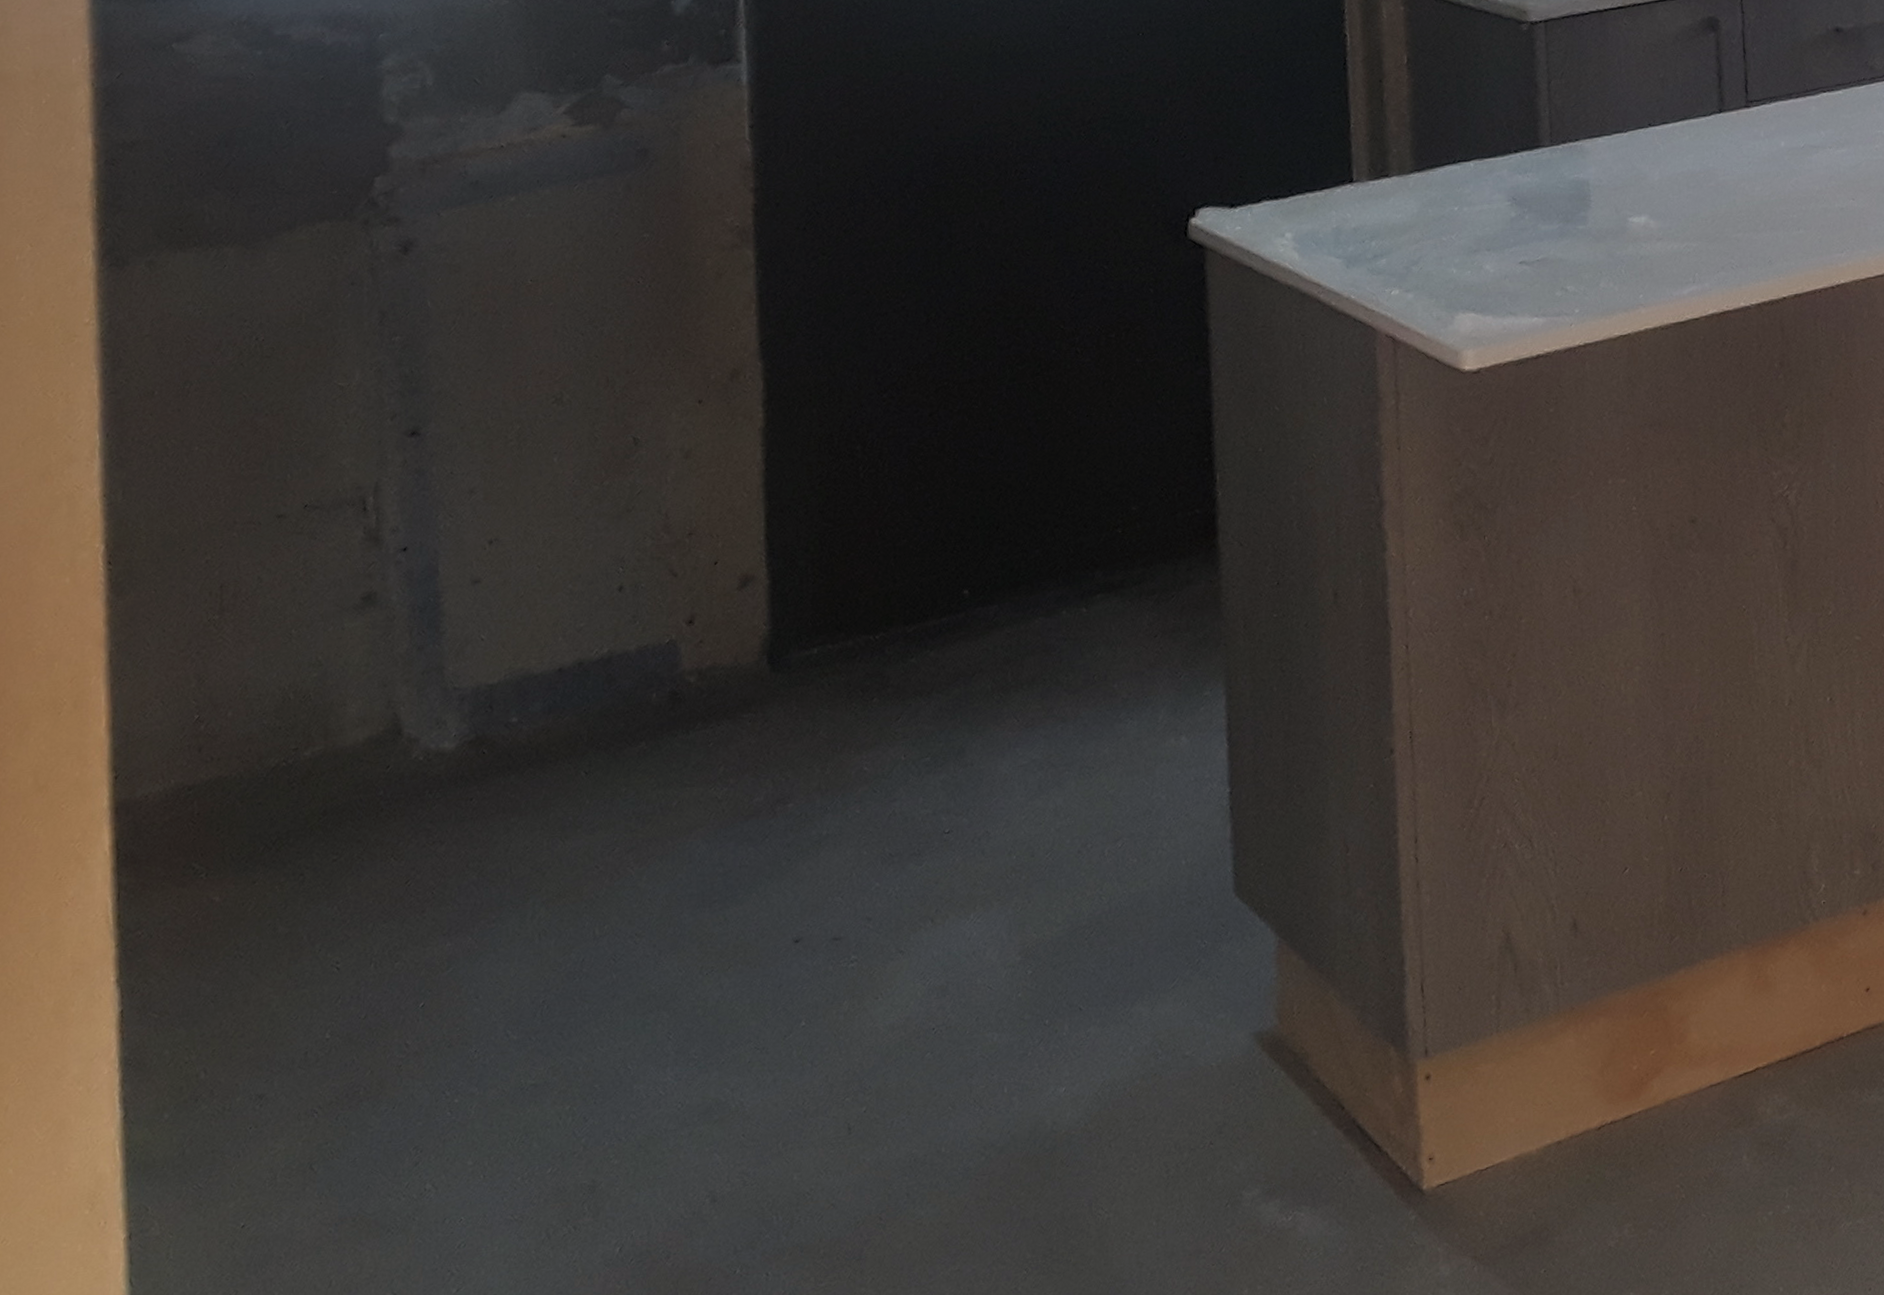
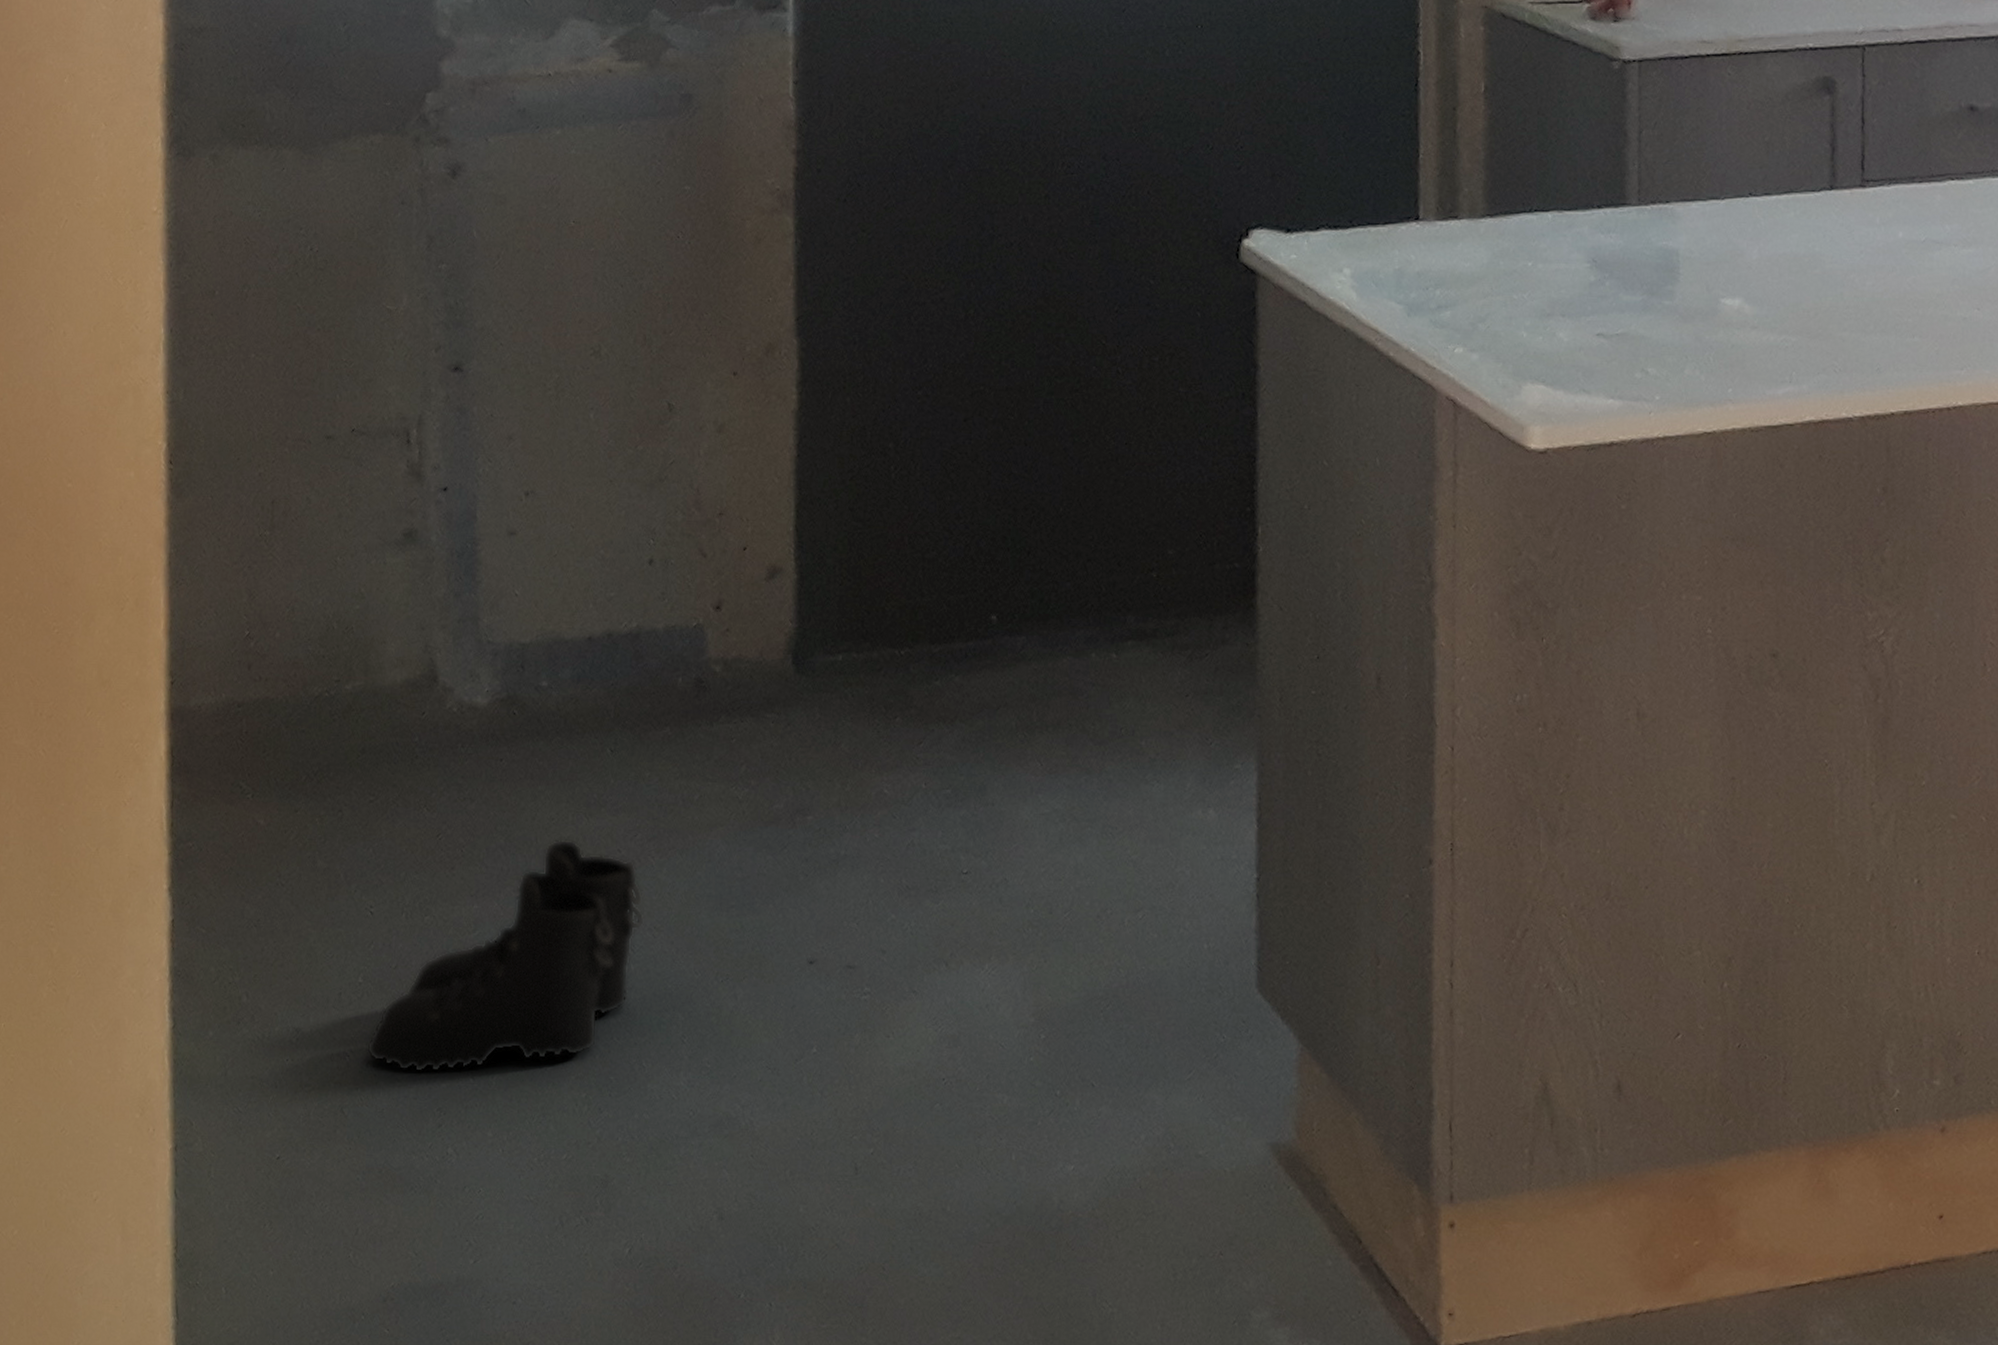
boots: none [335,864,626,1118] -> present [366,839,645,1074]

